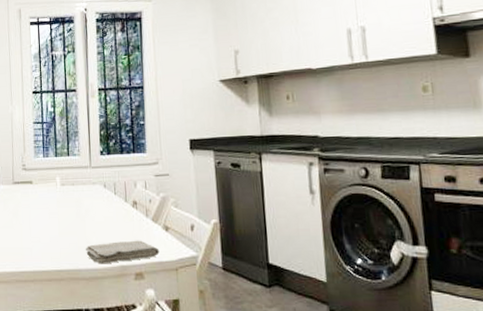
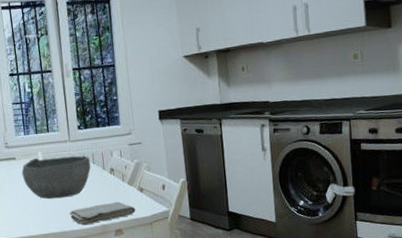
bowl: none [37,182,112,231] -> present [21,155,91,199]

